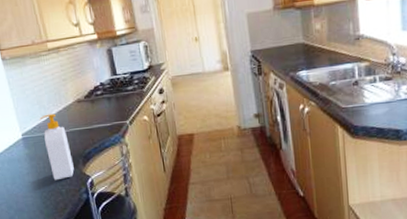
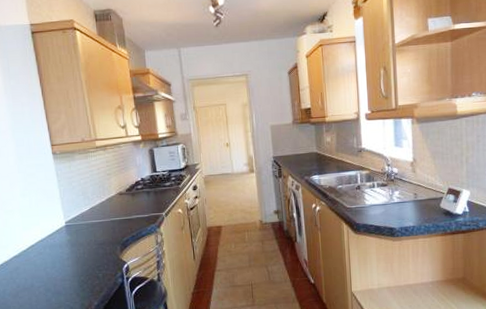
soap bottle: present [39,113,74,181] -> none [83,204,112,266]

